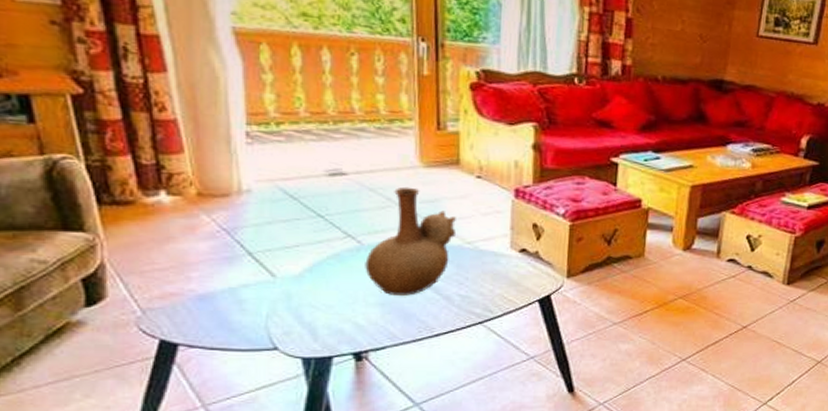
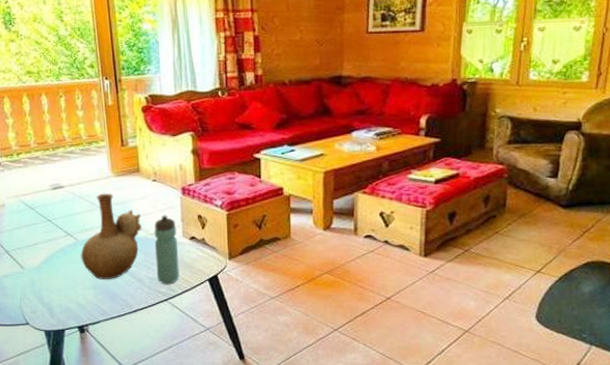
water bottle: none [470,220,503,305] -> present [154,215,179,285]

